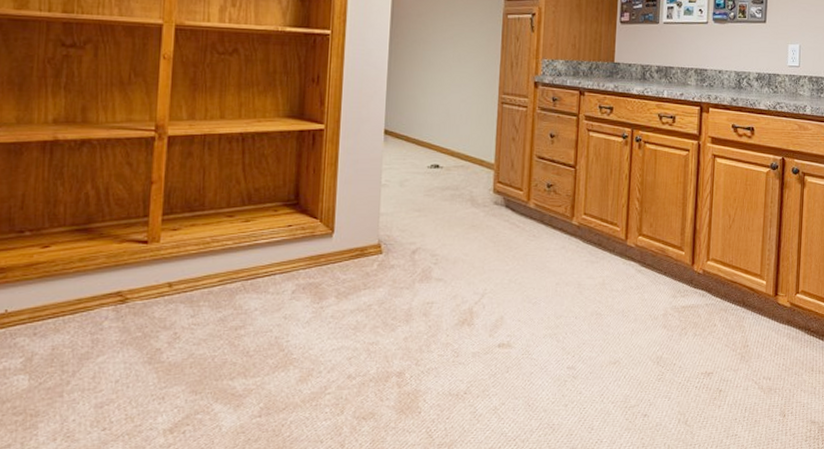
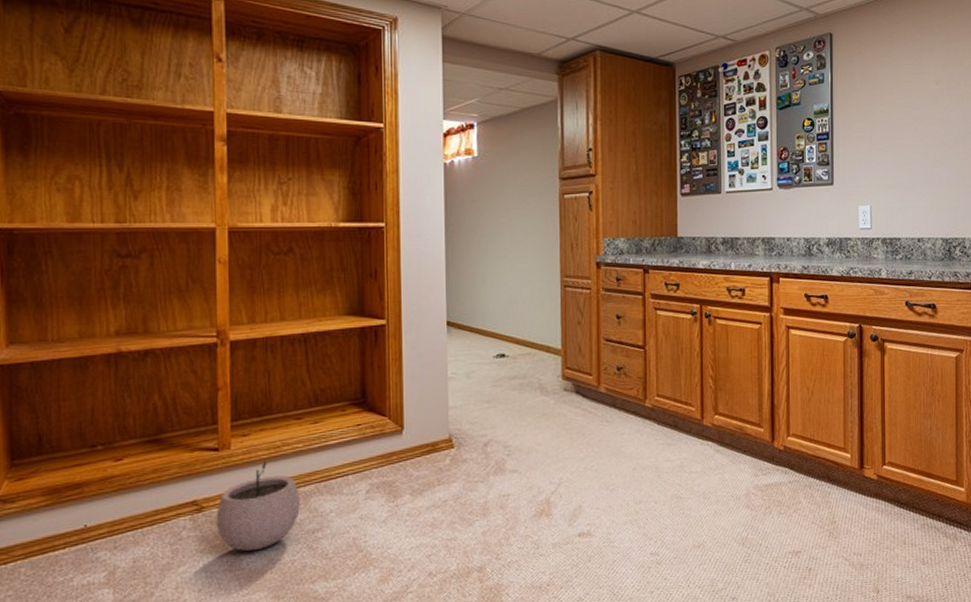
plant pot: none [139,257,226,345] -> present [216,461,300,552]

